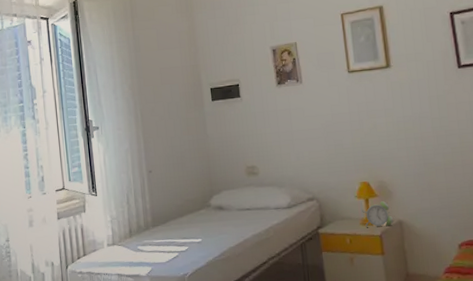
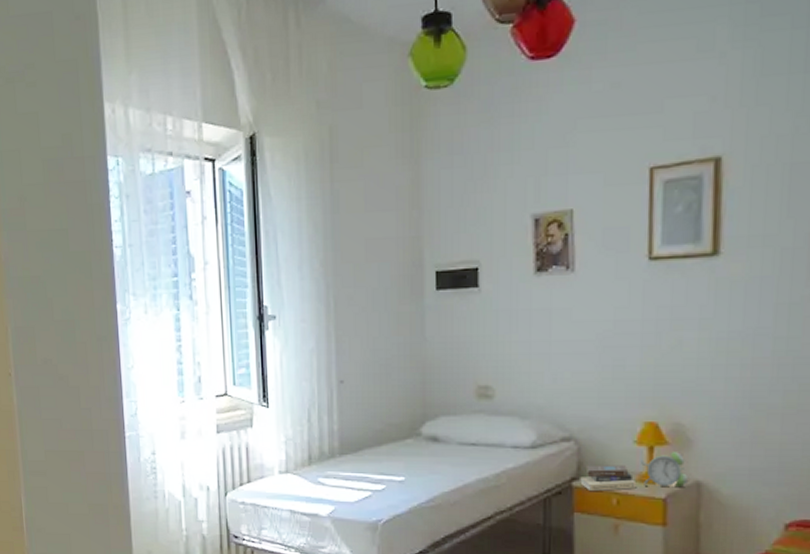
books: none [323,214,361,236] -> present [580,465,637,492]

